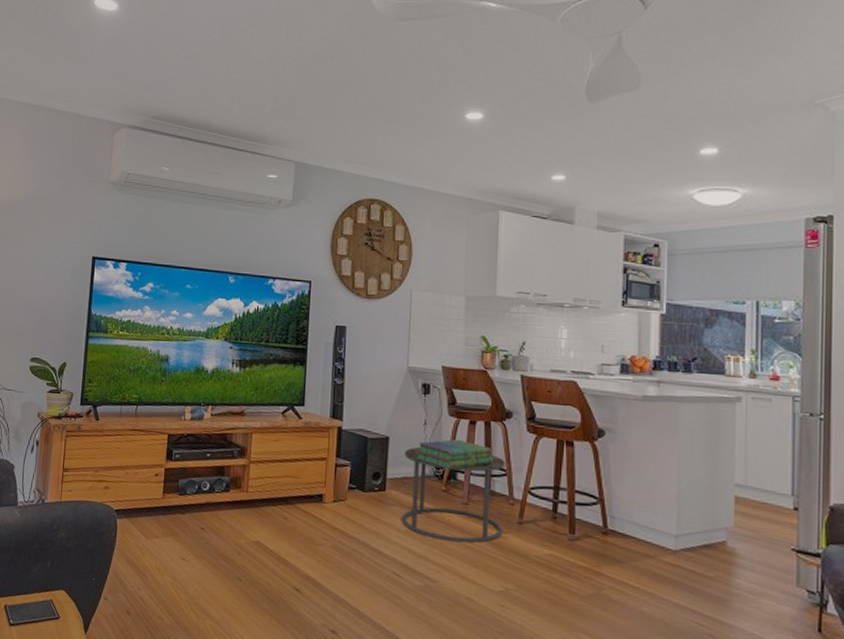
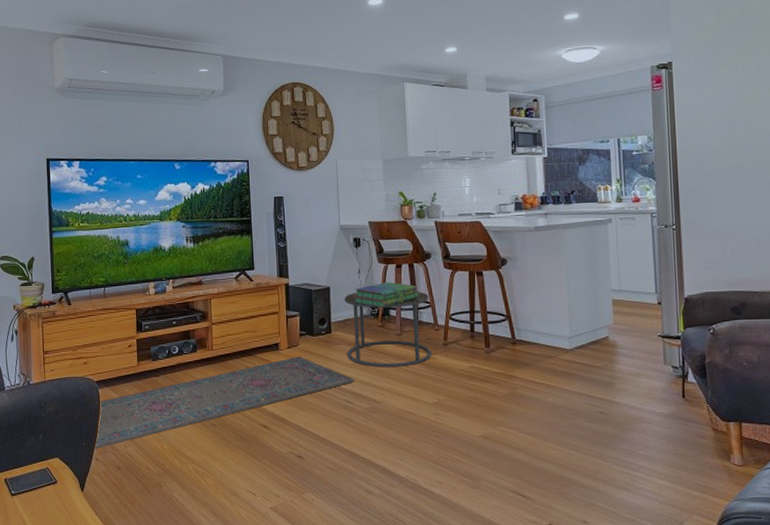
rug: none [105,513,407,587] -> present [95,356,354,449]

